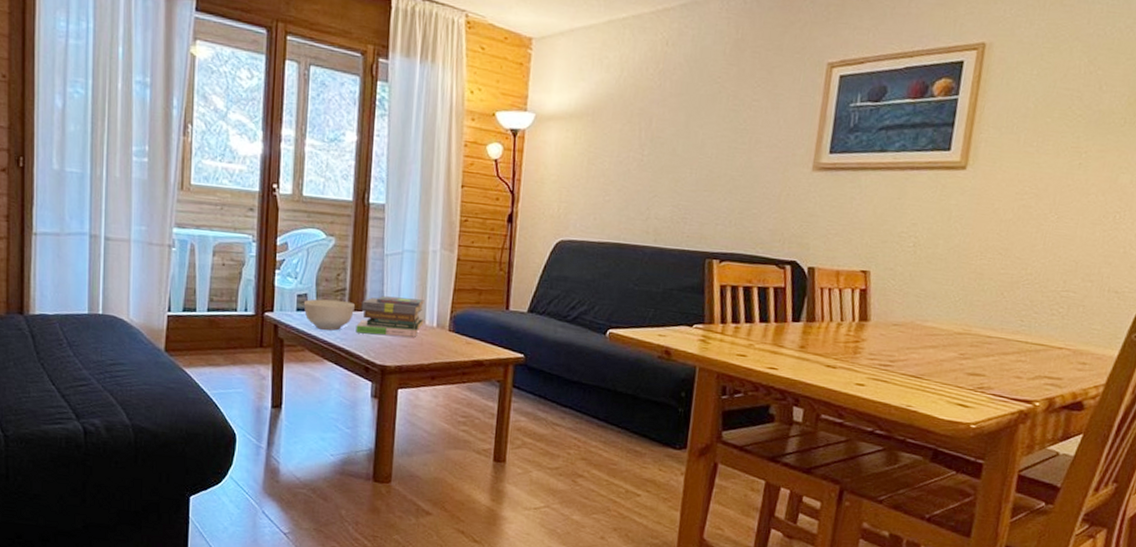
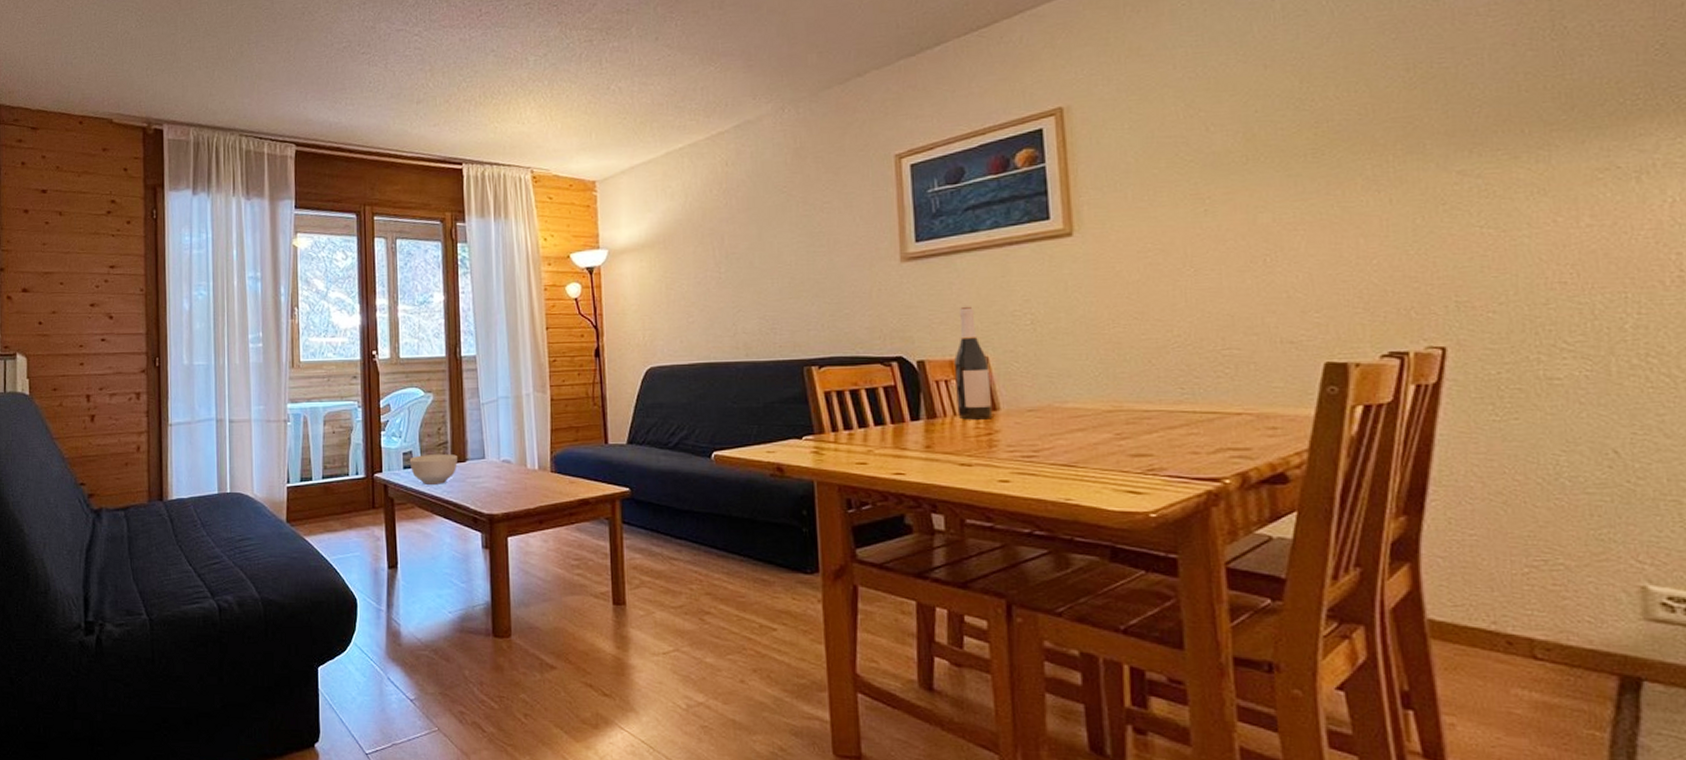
books: present [355,296,424,337] -> none [460,444,526,484]
wine bottle: none [833,221,870,329] -> present [953,306,993,420]

